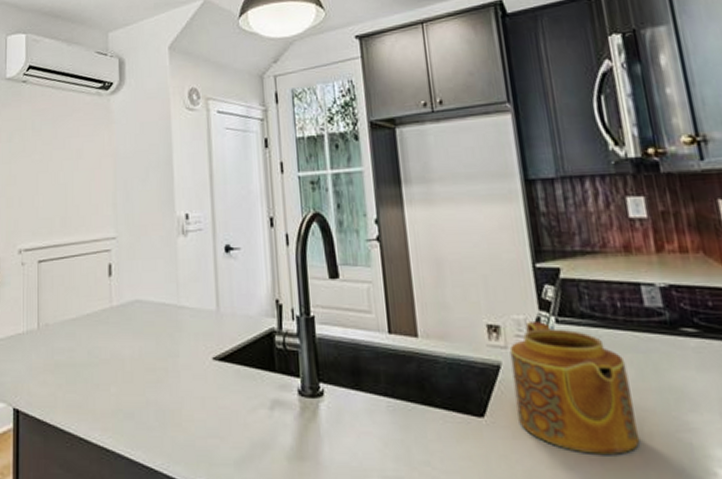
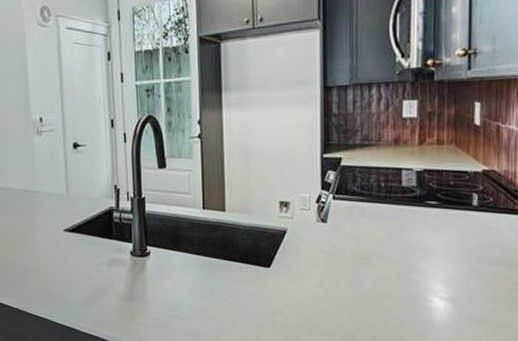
teapot: present [509,322,640,454] -> none [295,198,382,290]

